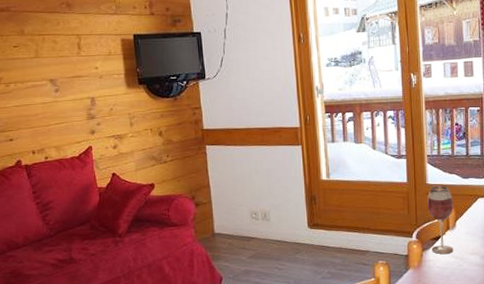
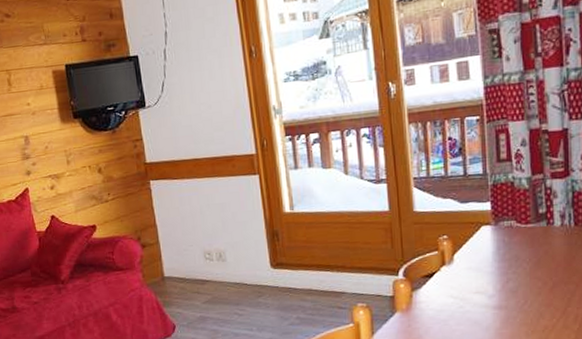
wineglass: present [427,186,454,254] -> none [415,213,452,294]

